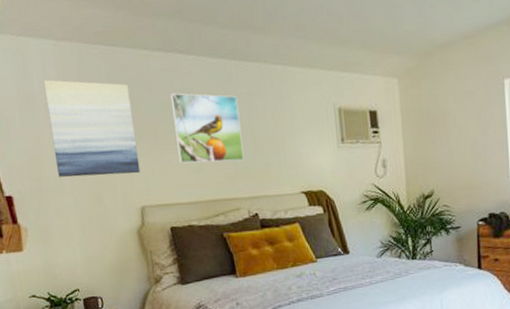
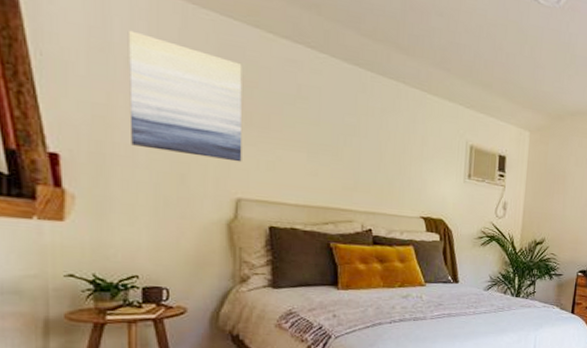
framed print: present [170,93,244,164] -> none [291,87,369,174]

